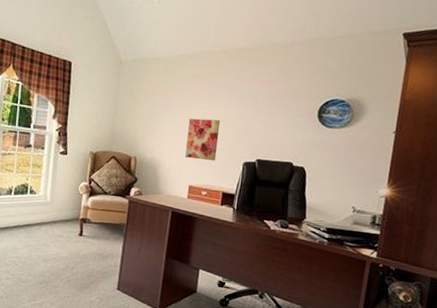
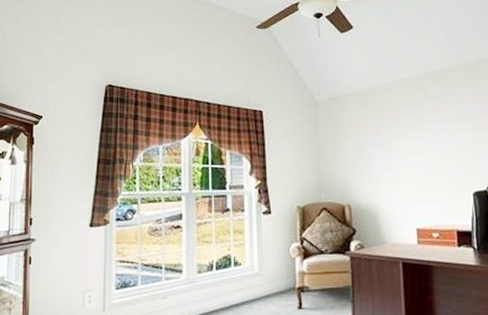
wall art: present [184,118,221,161] -> none [401,149,441,197]

